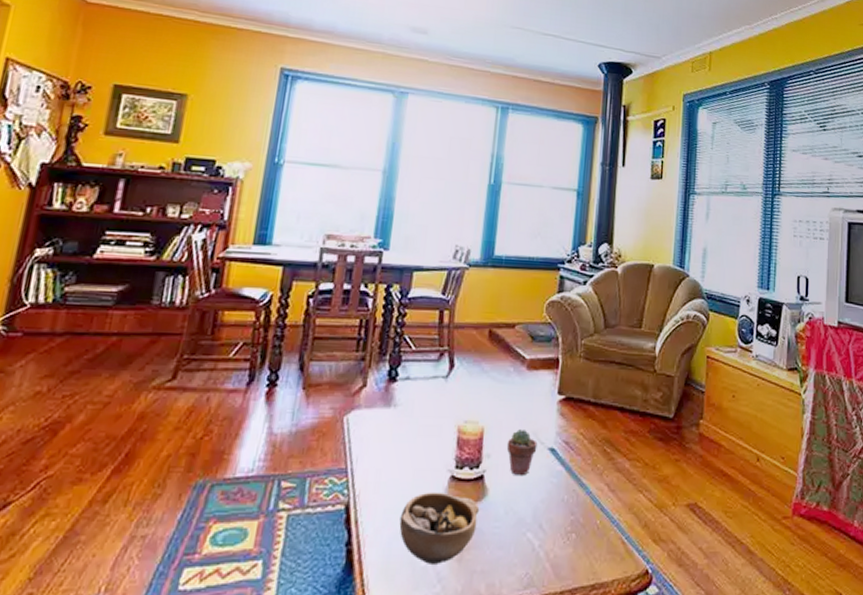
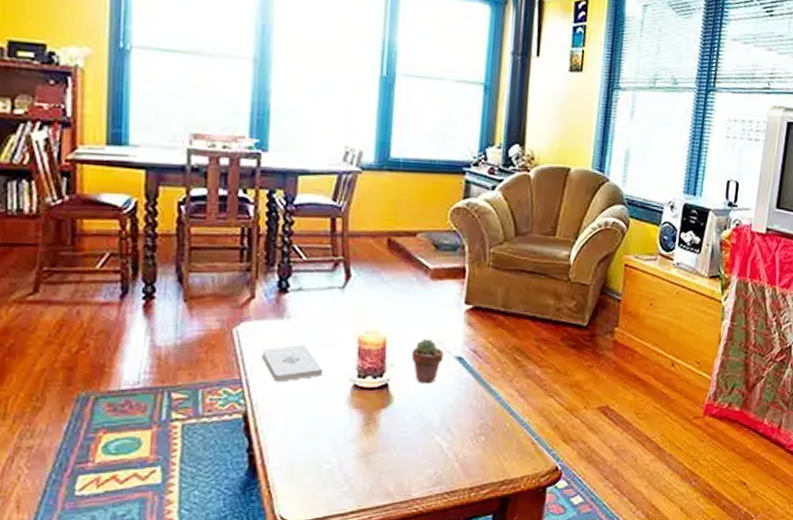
notepad: none [367,433,424,472] -> present [261,345,323,382]
bowl: present [399,492,480,564] -> none [302,400,385,466]

